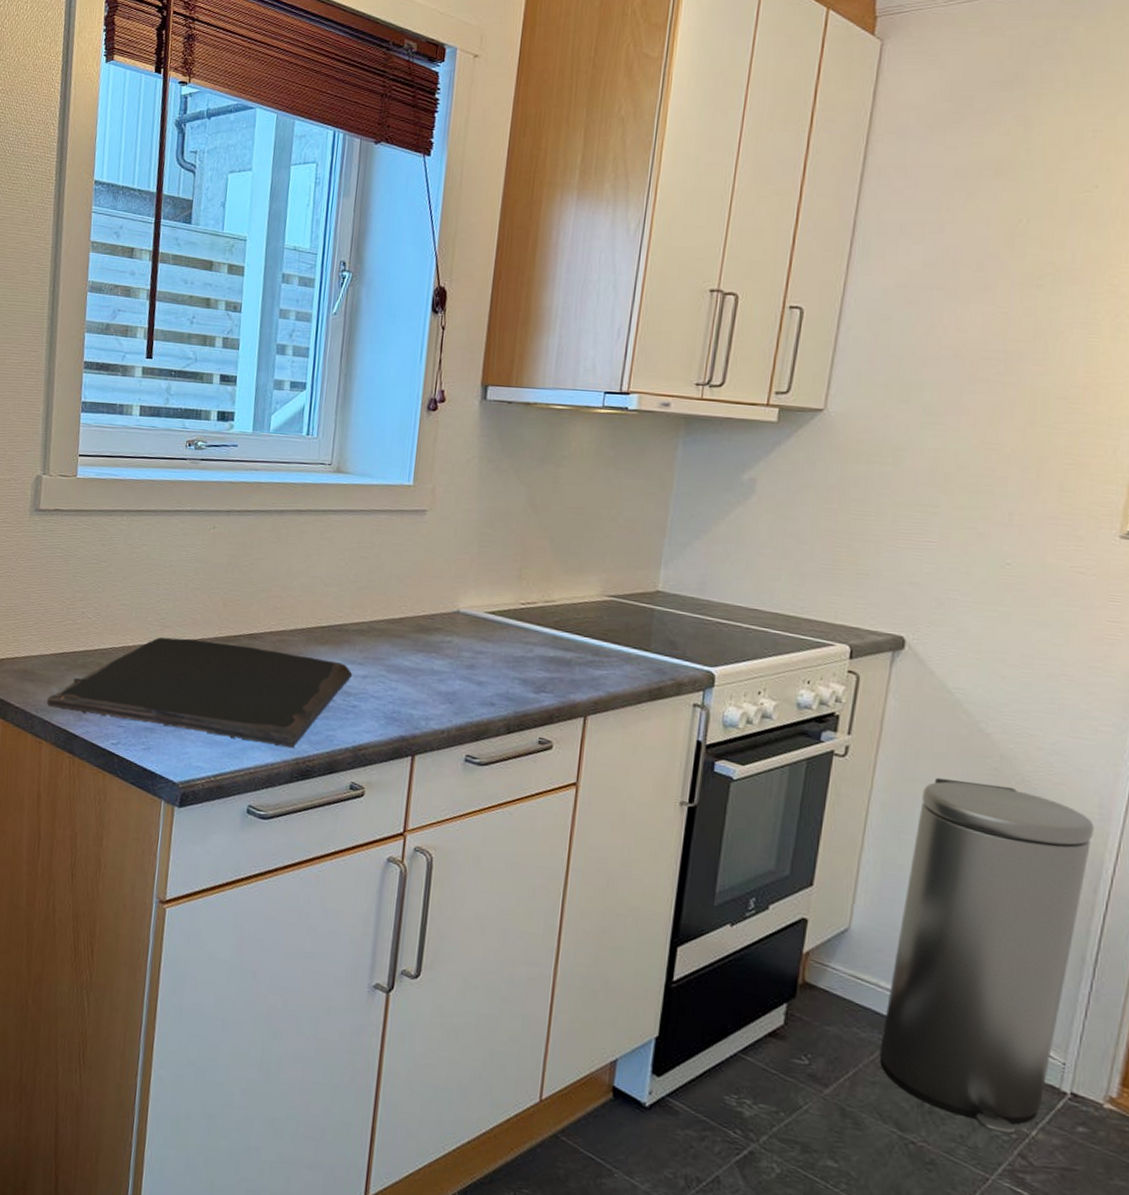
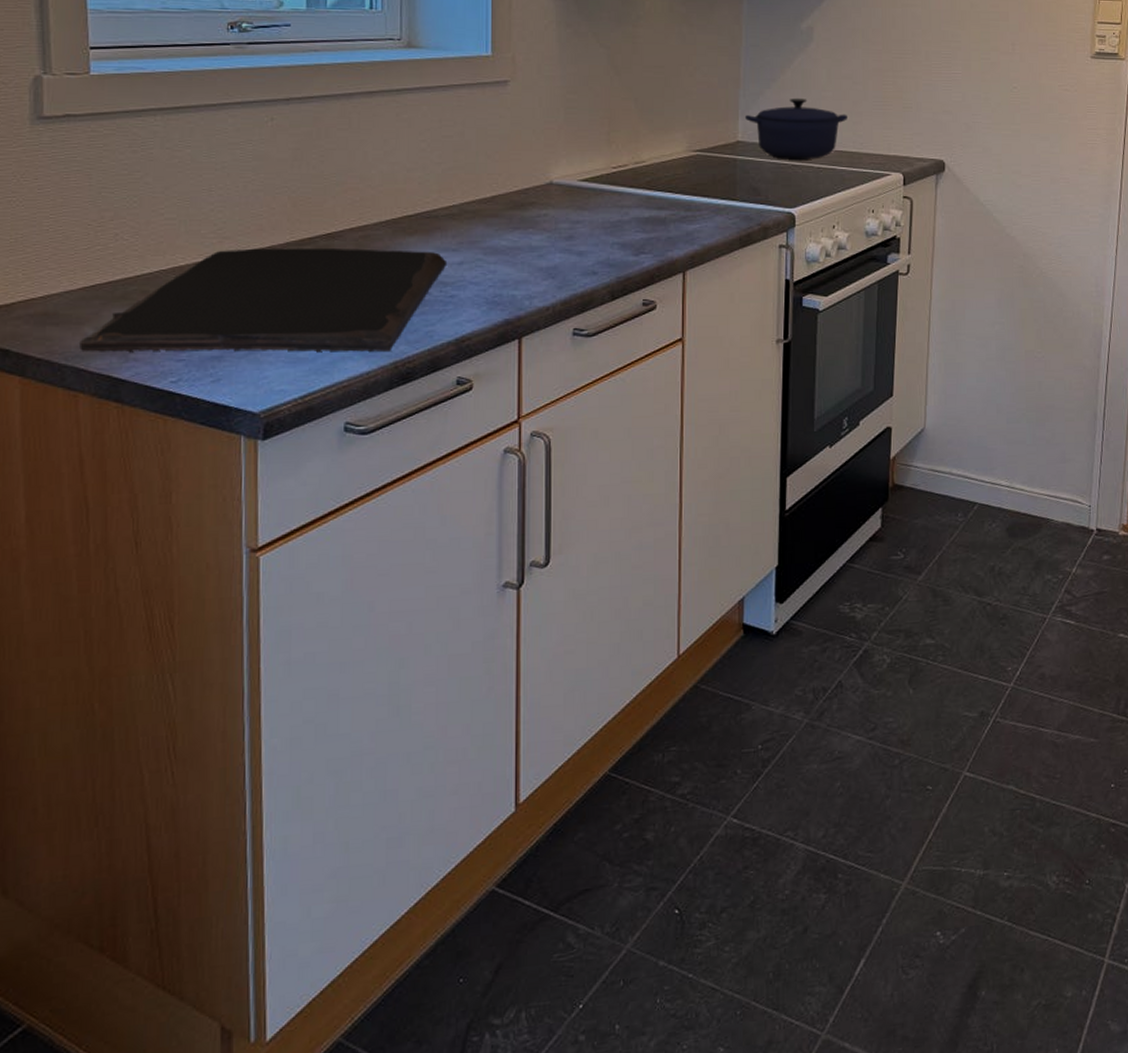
cooking pot: none [667,551,788,619] -> present [744,97,847,159]
pedal bin: present [879,777,1094,1135] -> none [957,280,1094,577]

